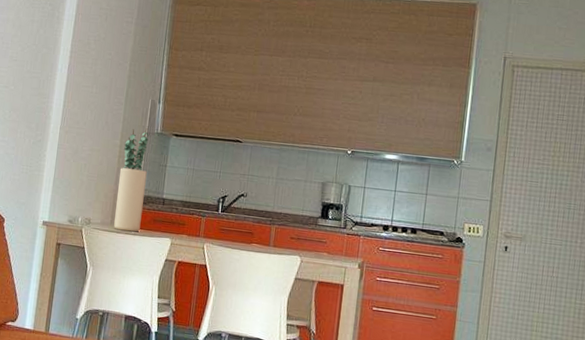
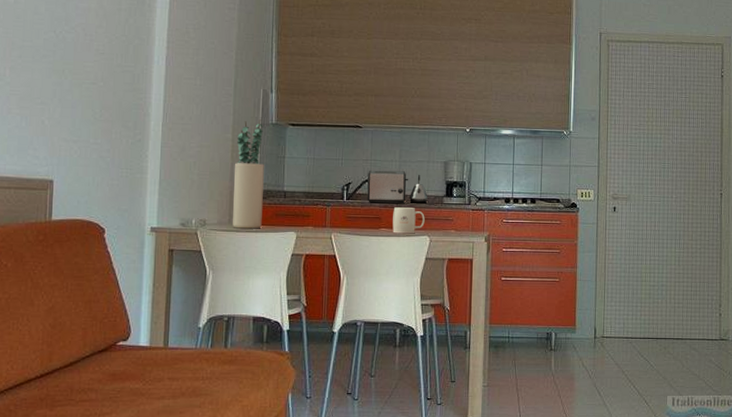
toaster: none [241,185,285,221] -> present [367,170,409,204]
mug: none [264,224,298,253] -> present [392,207,425,234]
kettle: none [283,194,302,224] -> present [409,175,428,205]

